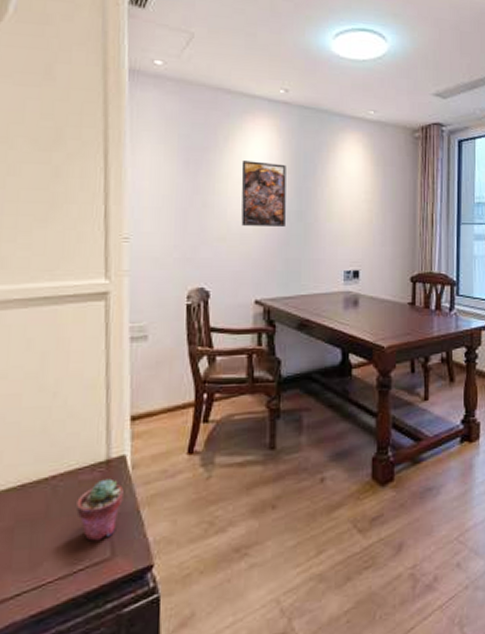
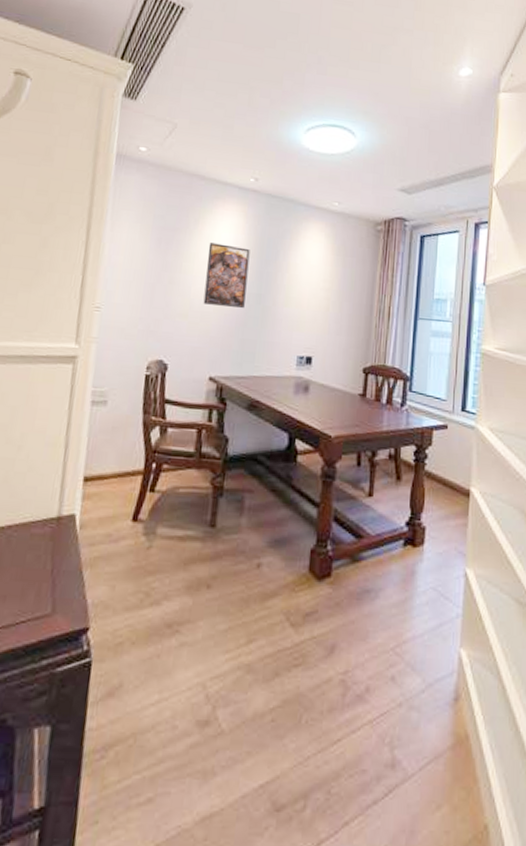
potted succulent: present [76,478,124,541] -> none [25,535,70,595]

